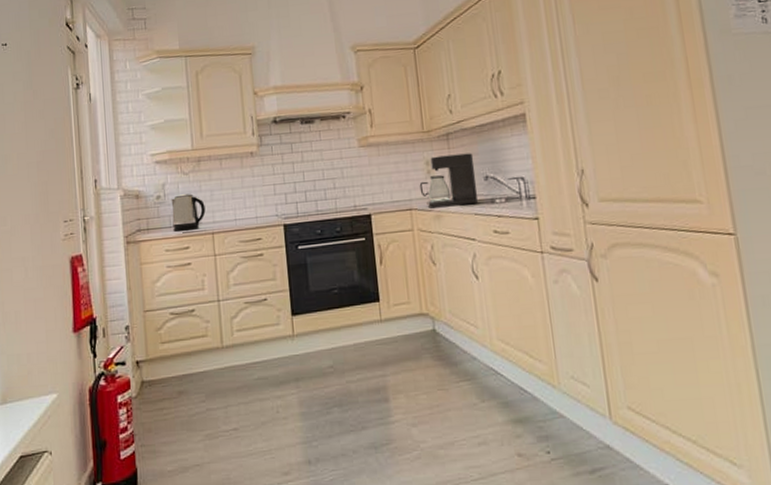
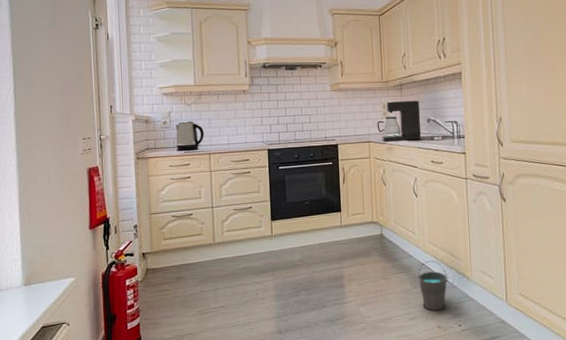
bucket: none [485,364,528,434] -> present [418,261,448,312]

